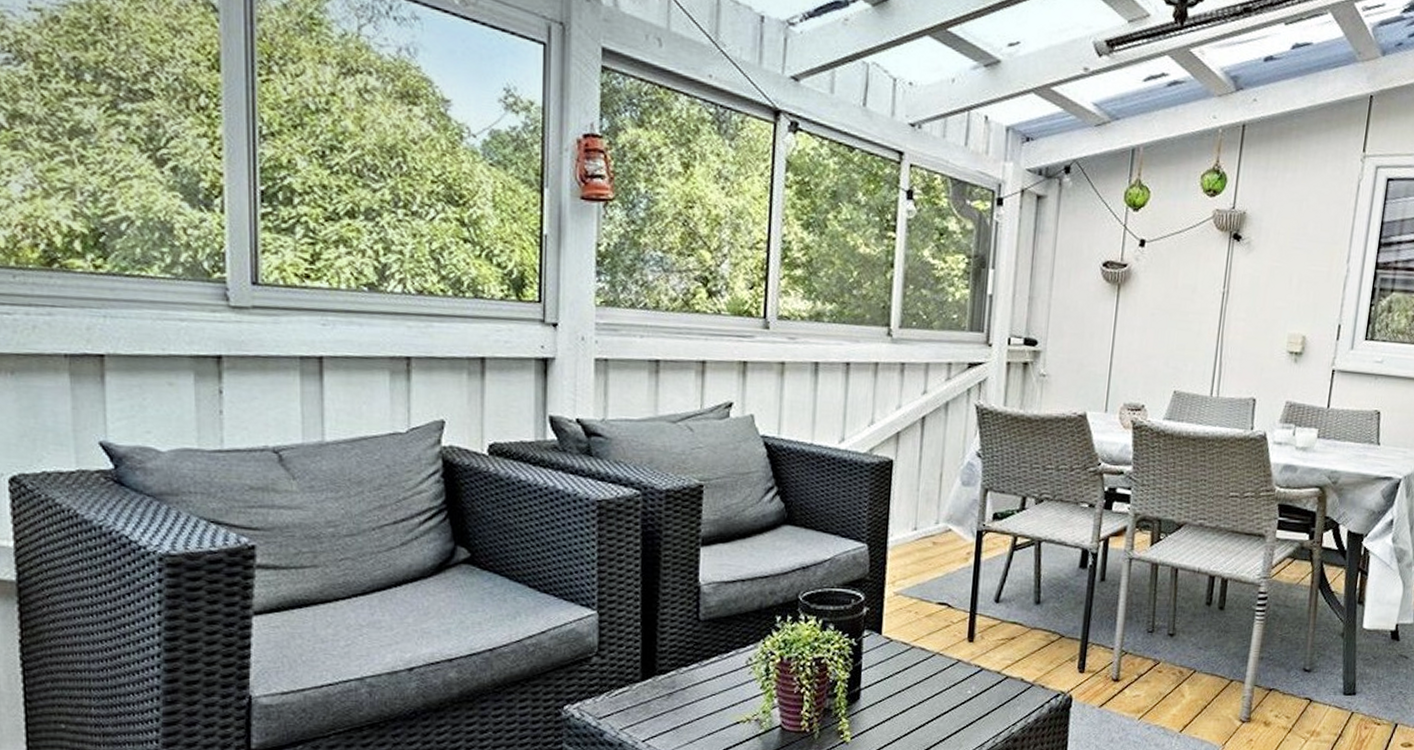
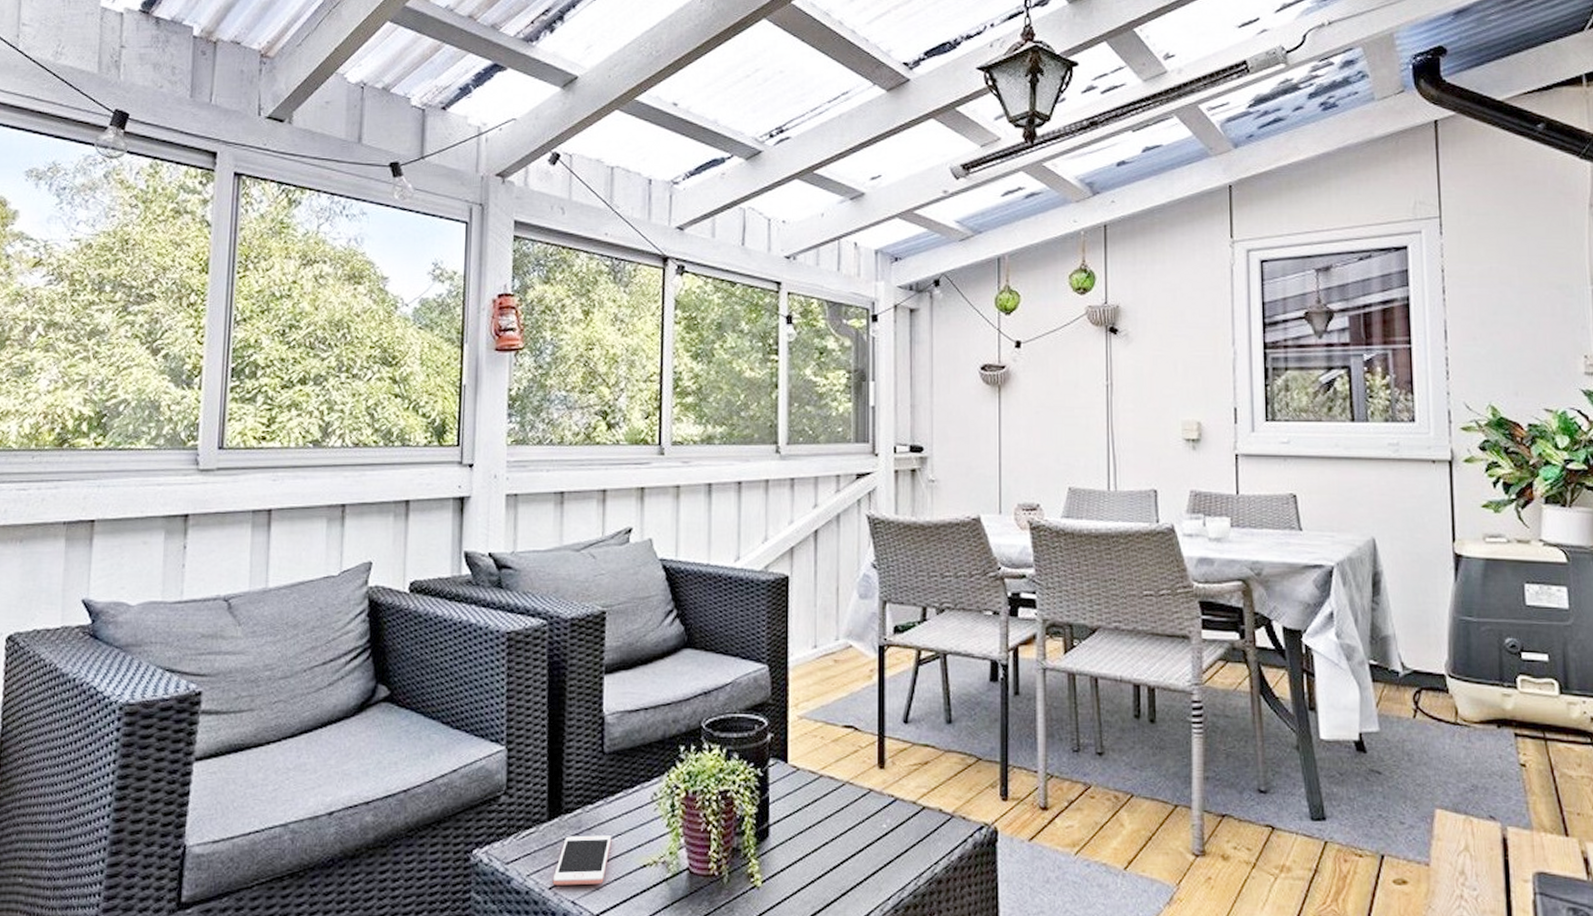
cell phone: none [646,694,706,739] -> present [552,835,612,886]

